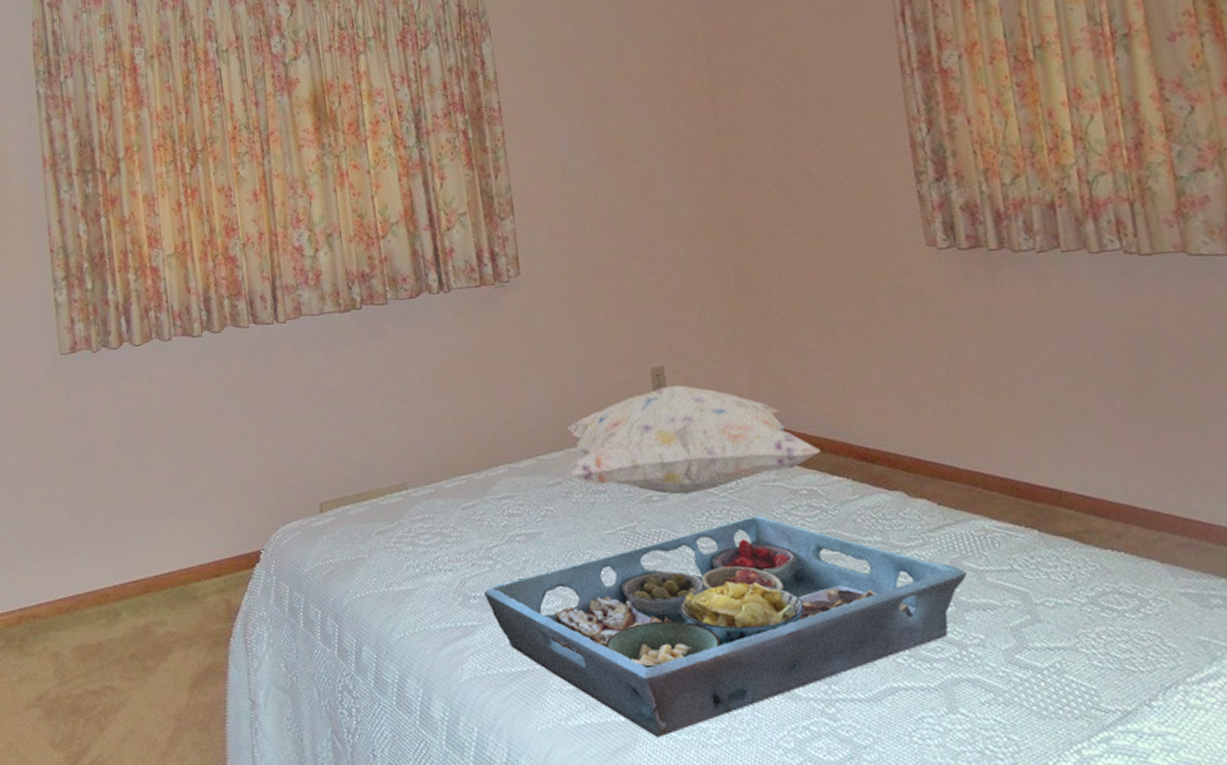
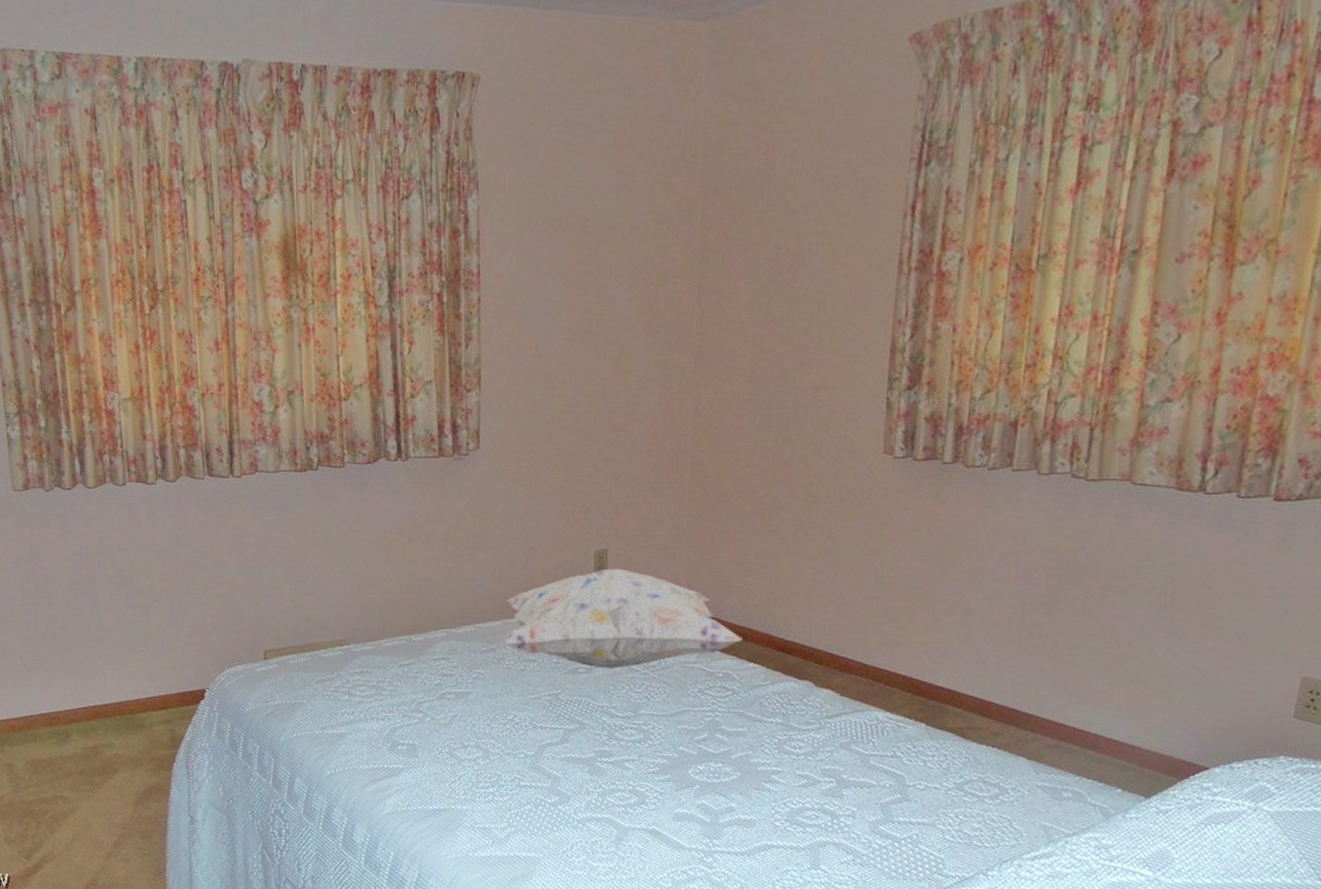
serving tray: present [484,516,967,738] -> none [411,693,852,871]

